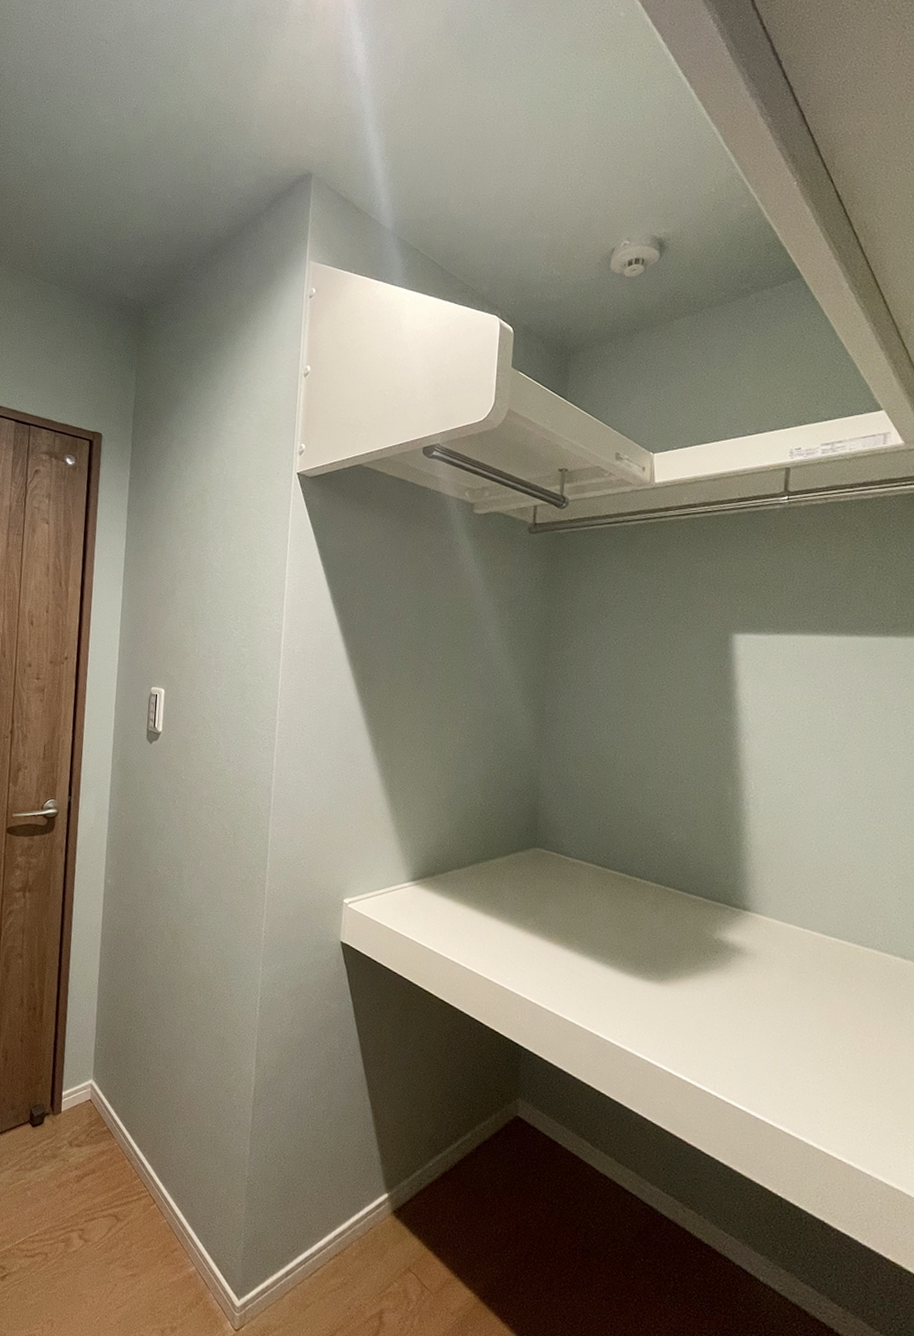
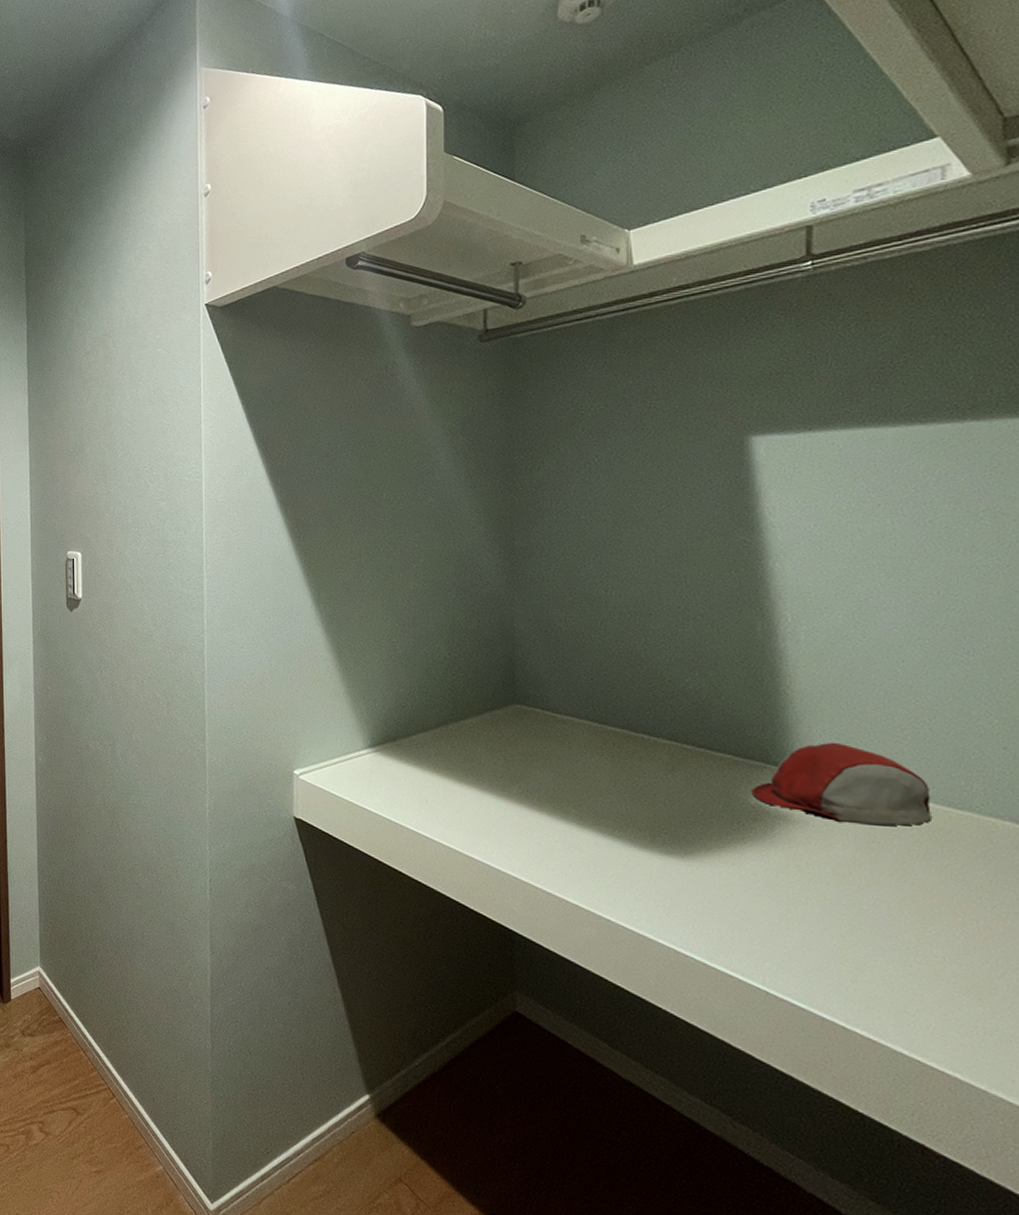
cap: none [715,889,846,959] -> present [751,742,931,826]

